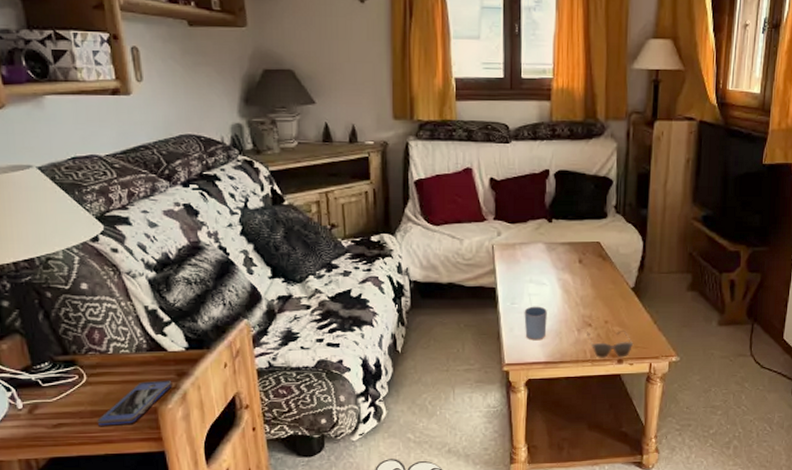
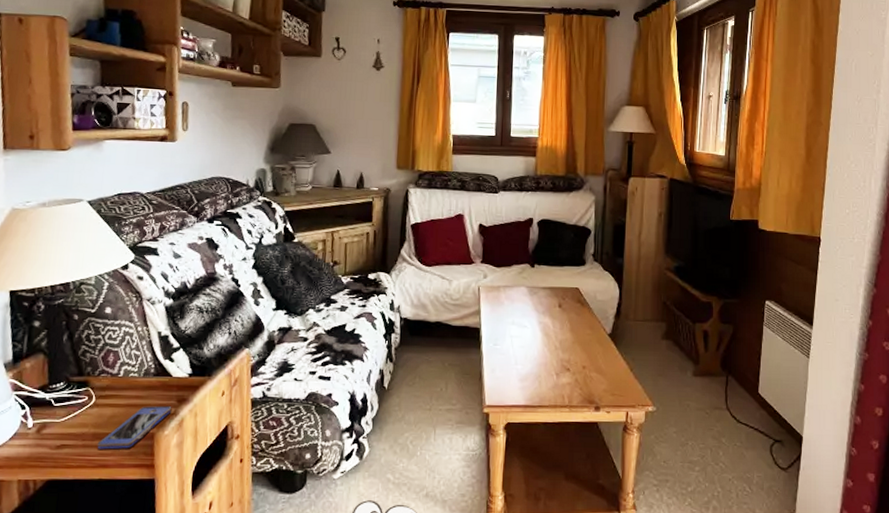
mug: present [524,306,547,341] -> none [505,348,528,383]
sunglasses: present [587,330,634,358] -> none [565,376,611,405]

